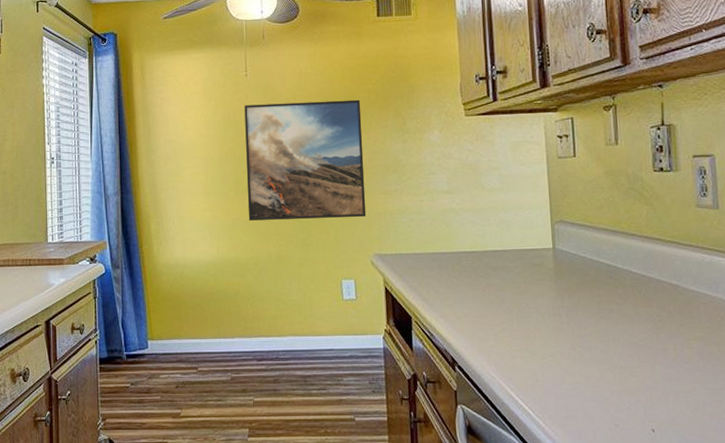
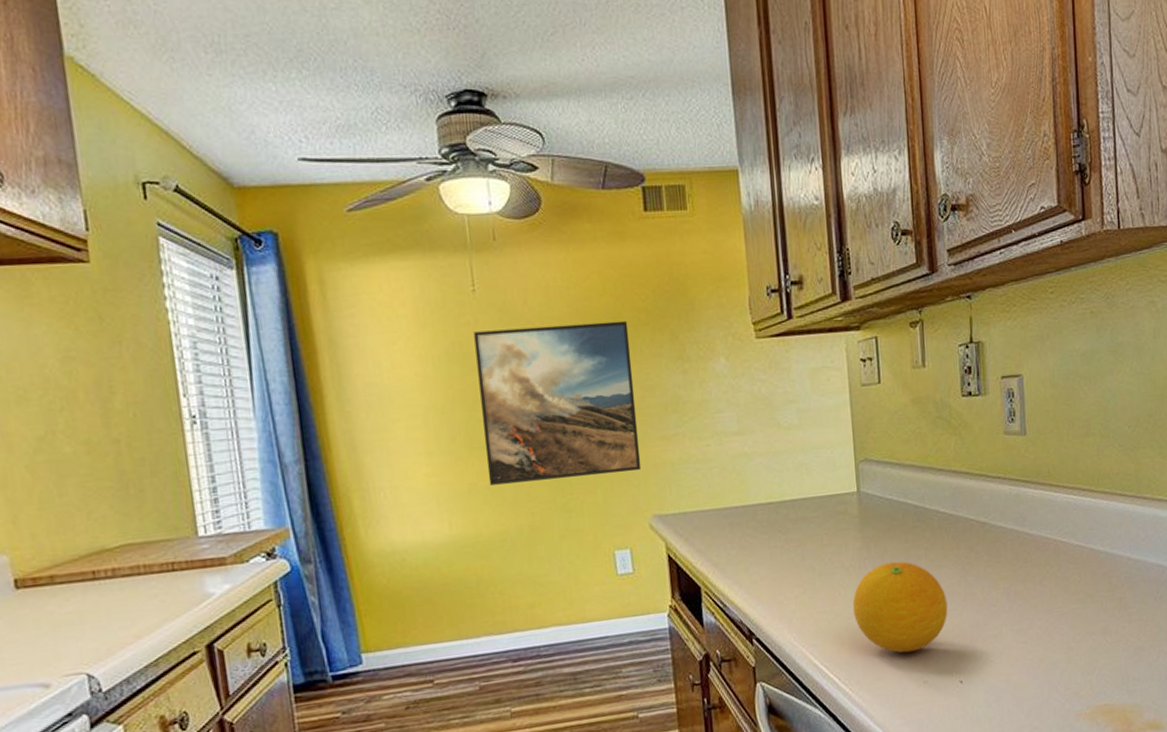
fruit: none [547,312,640,396] -> present [853,561,948,653]

